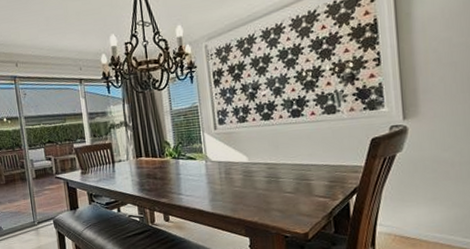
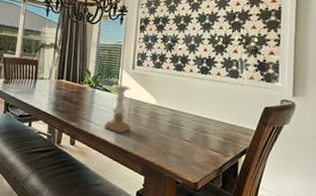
candle holder: none [195,149,225,200] -> present [104,84,131,134]

